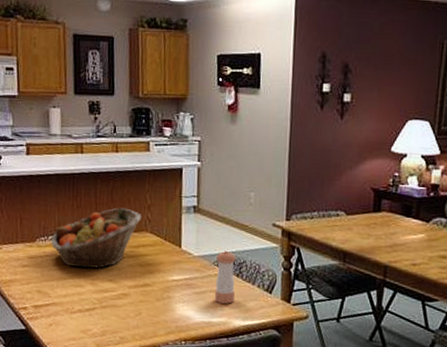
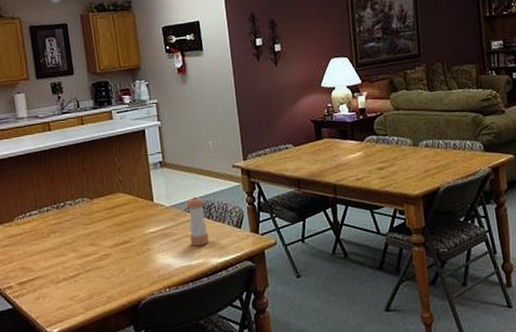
fruit basket: present [51,207,141,269] -> none [29,174,113,238]

